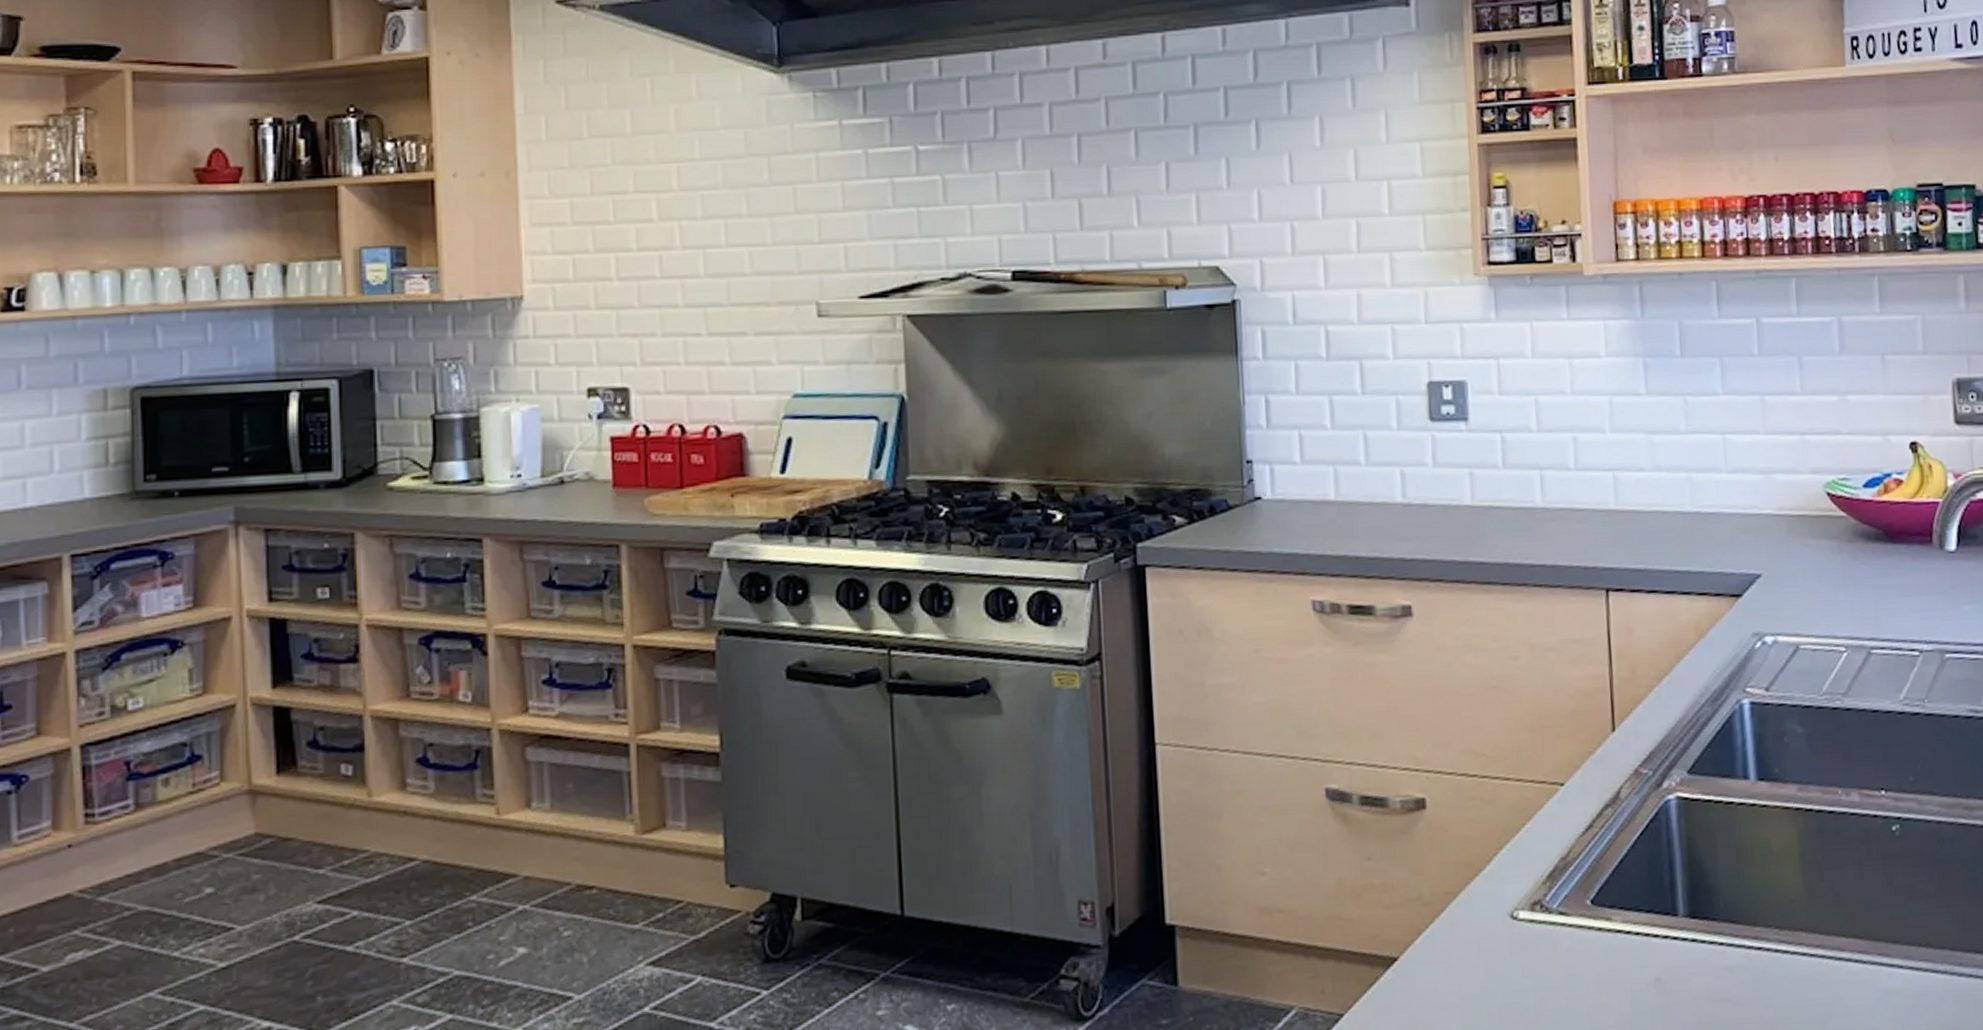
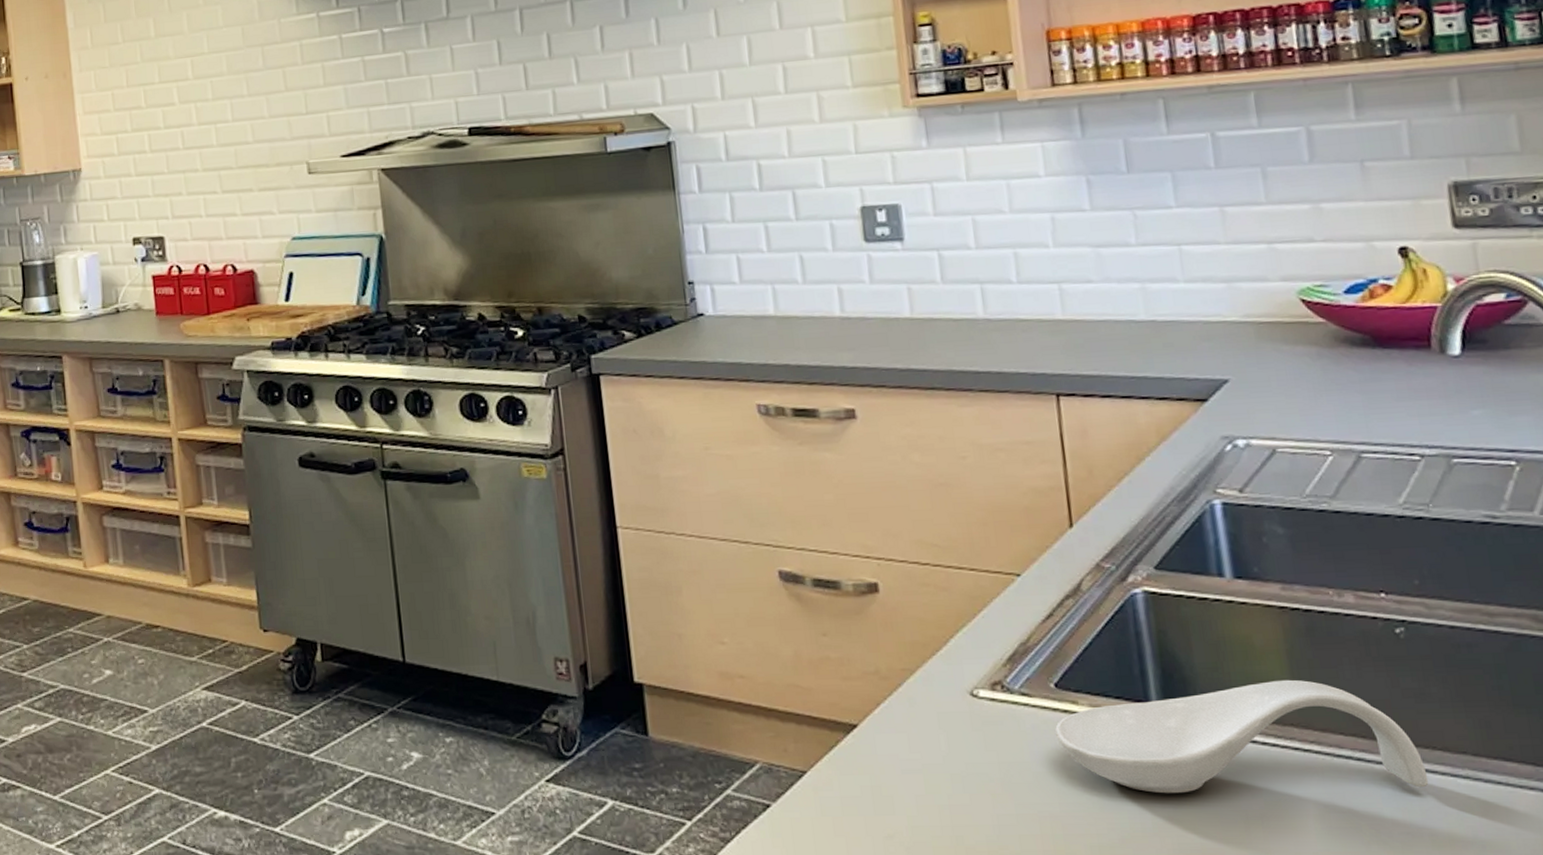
spoon rest: none [1588,883,1914,1011] -> present [1054,679,1429,794]

